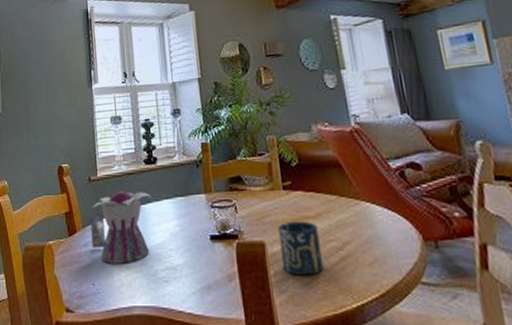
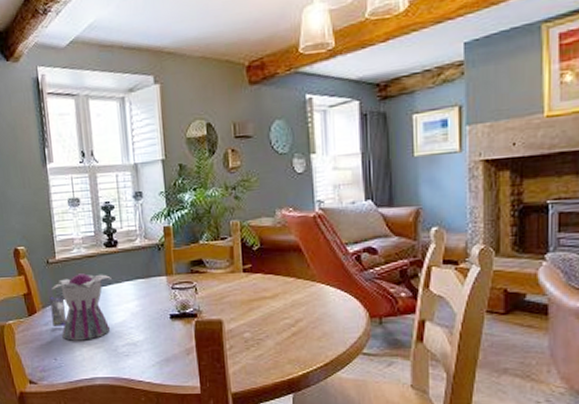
cup: present [278,220,323,276] -> none [236,300,275,349]

